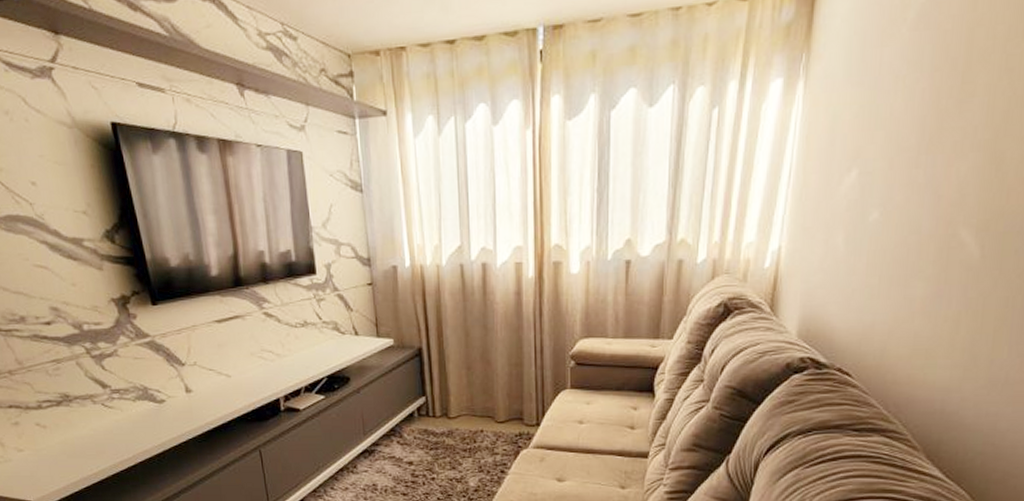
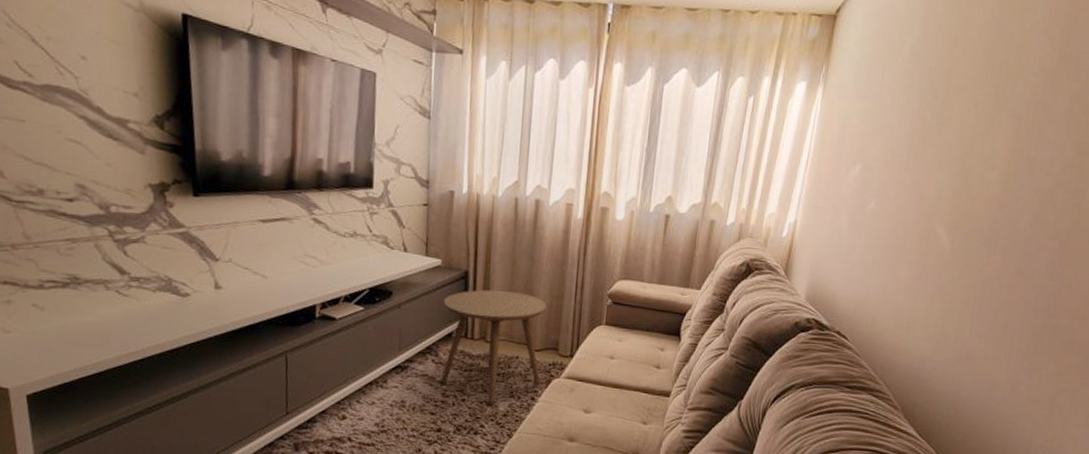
side table: none [400,364,508,481] -> present [440,289,547,405]

